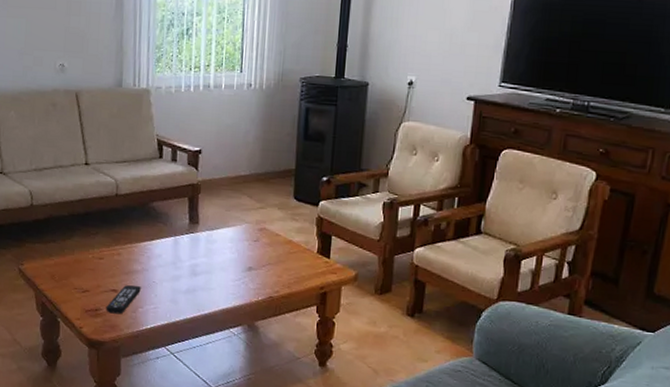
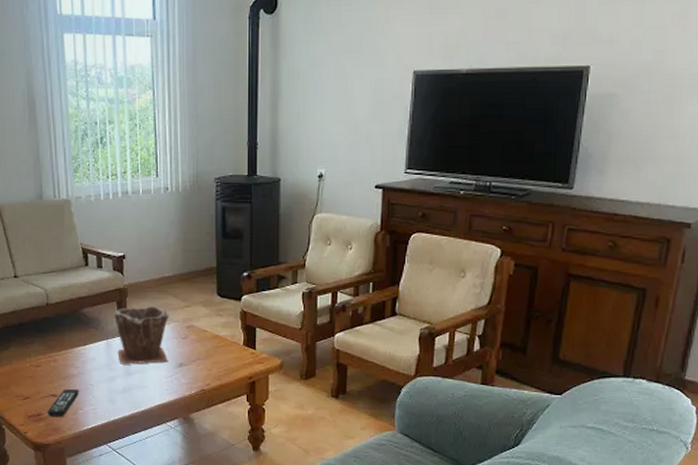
plant pot: none [184,204,242,265] -> present [114,306,169,365]

